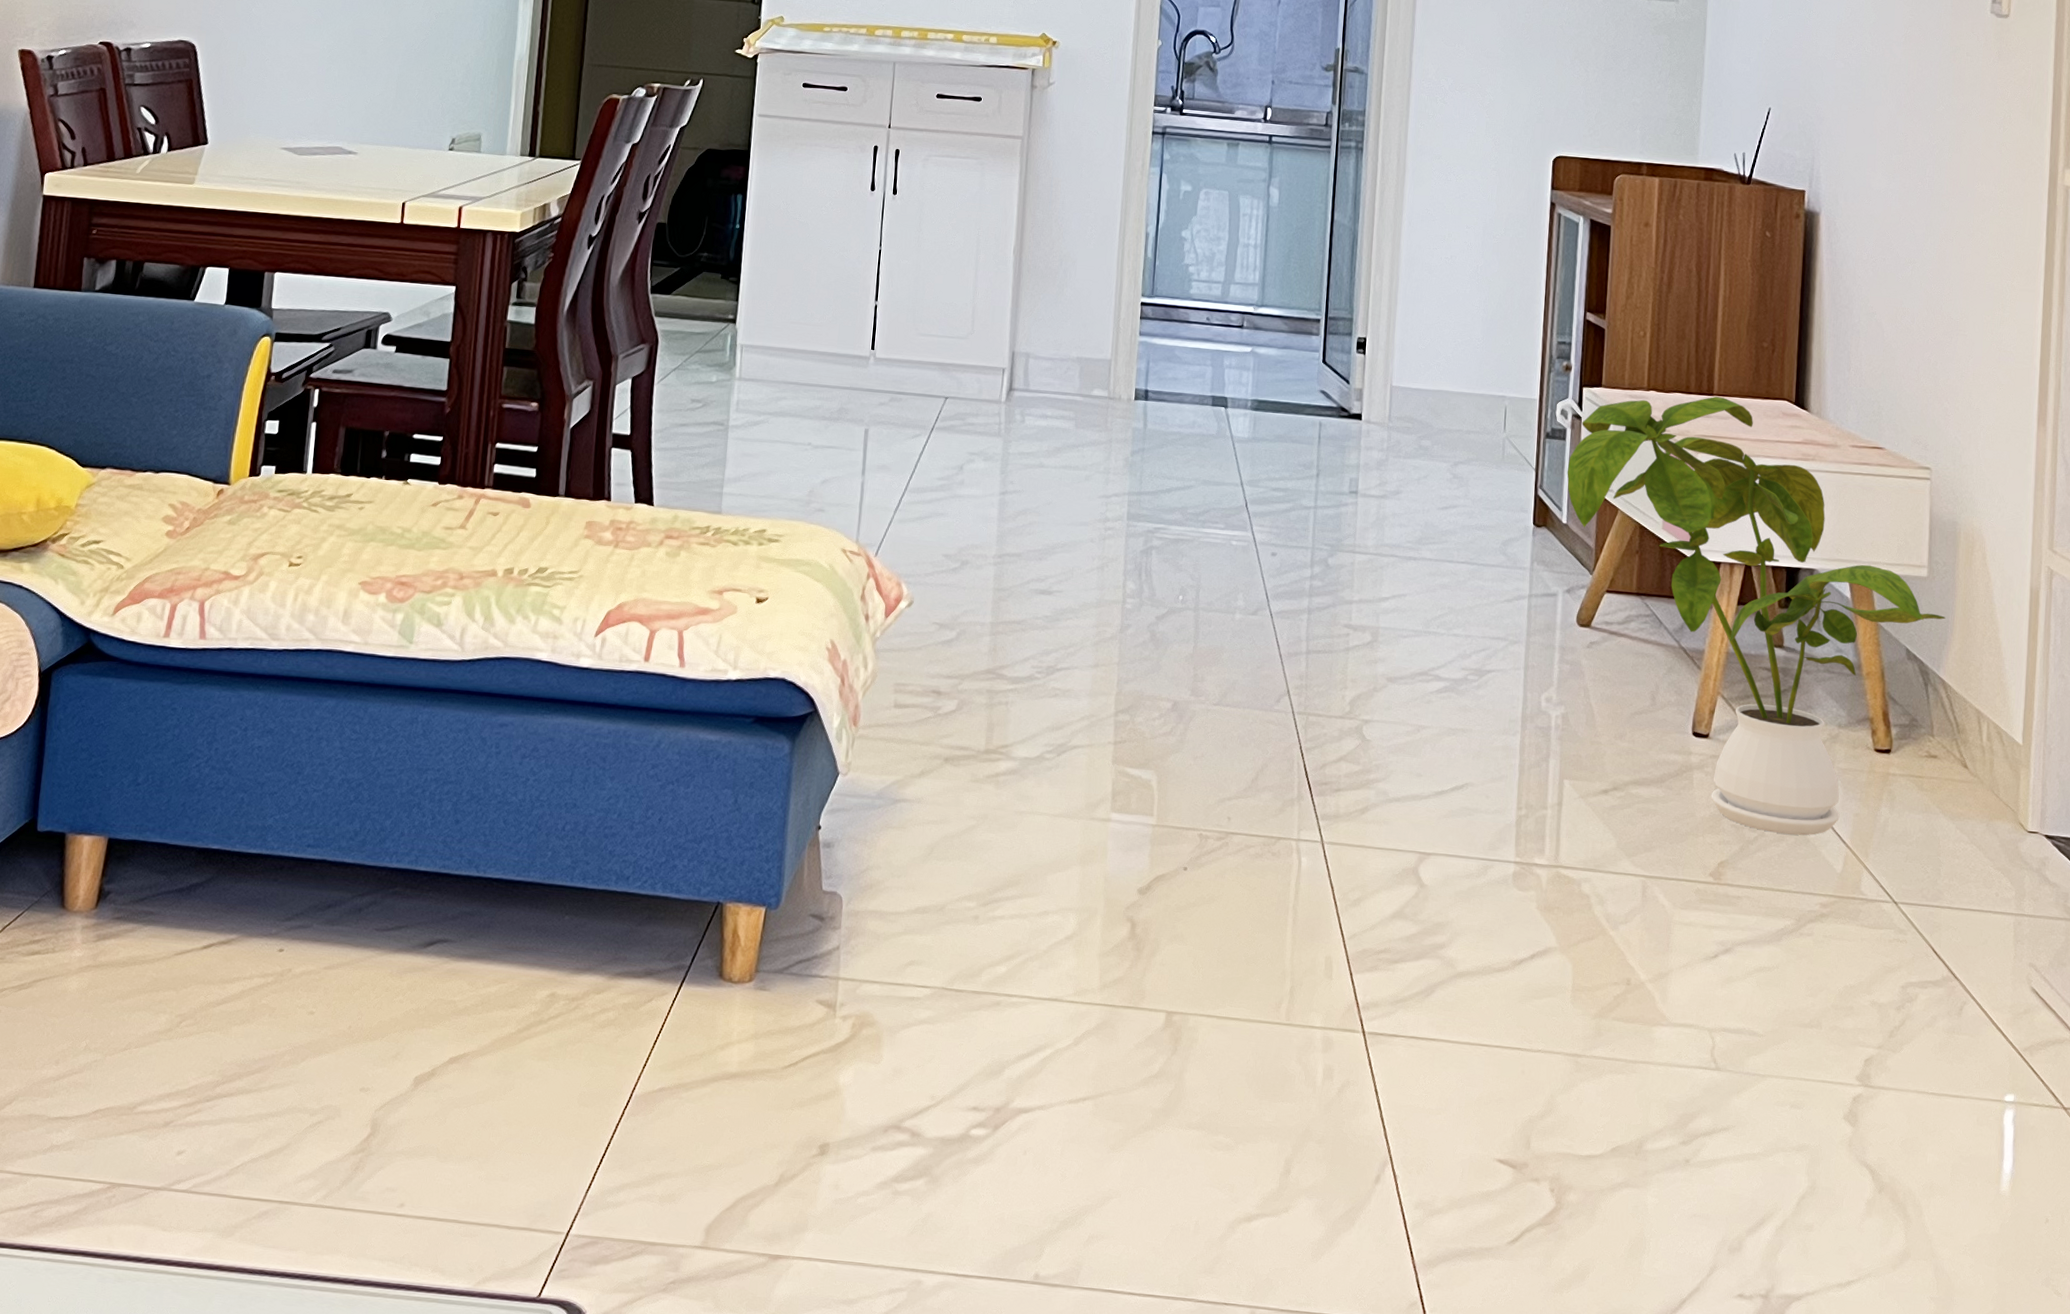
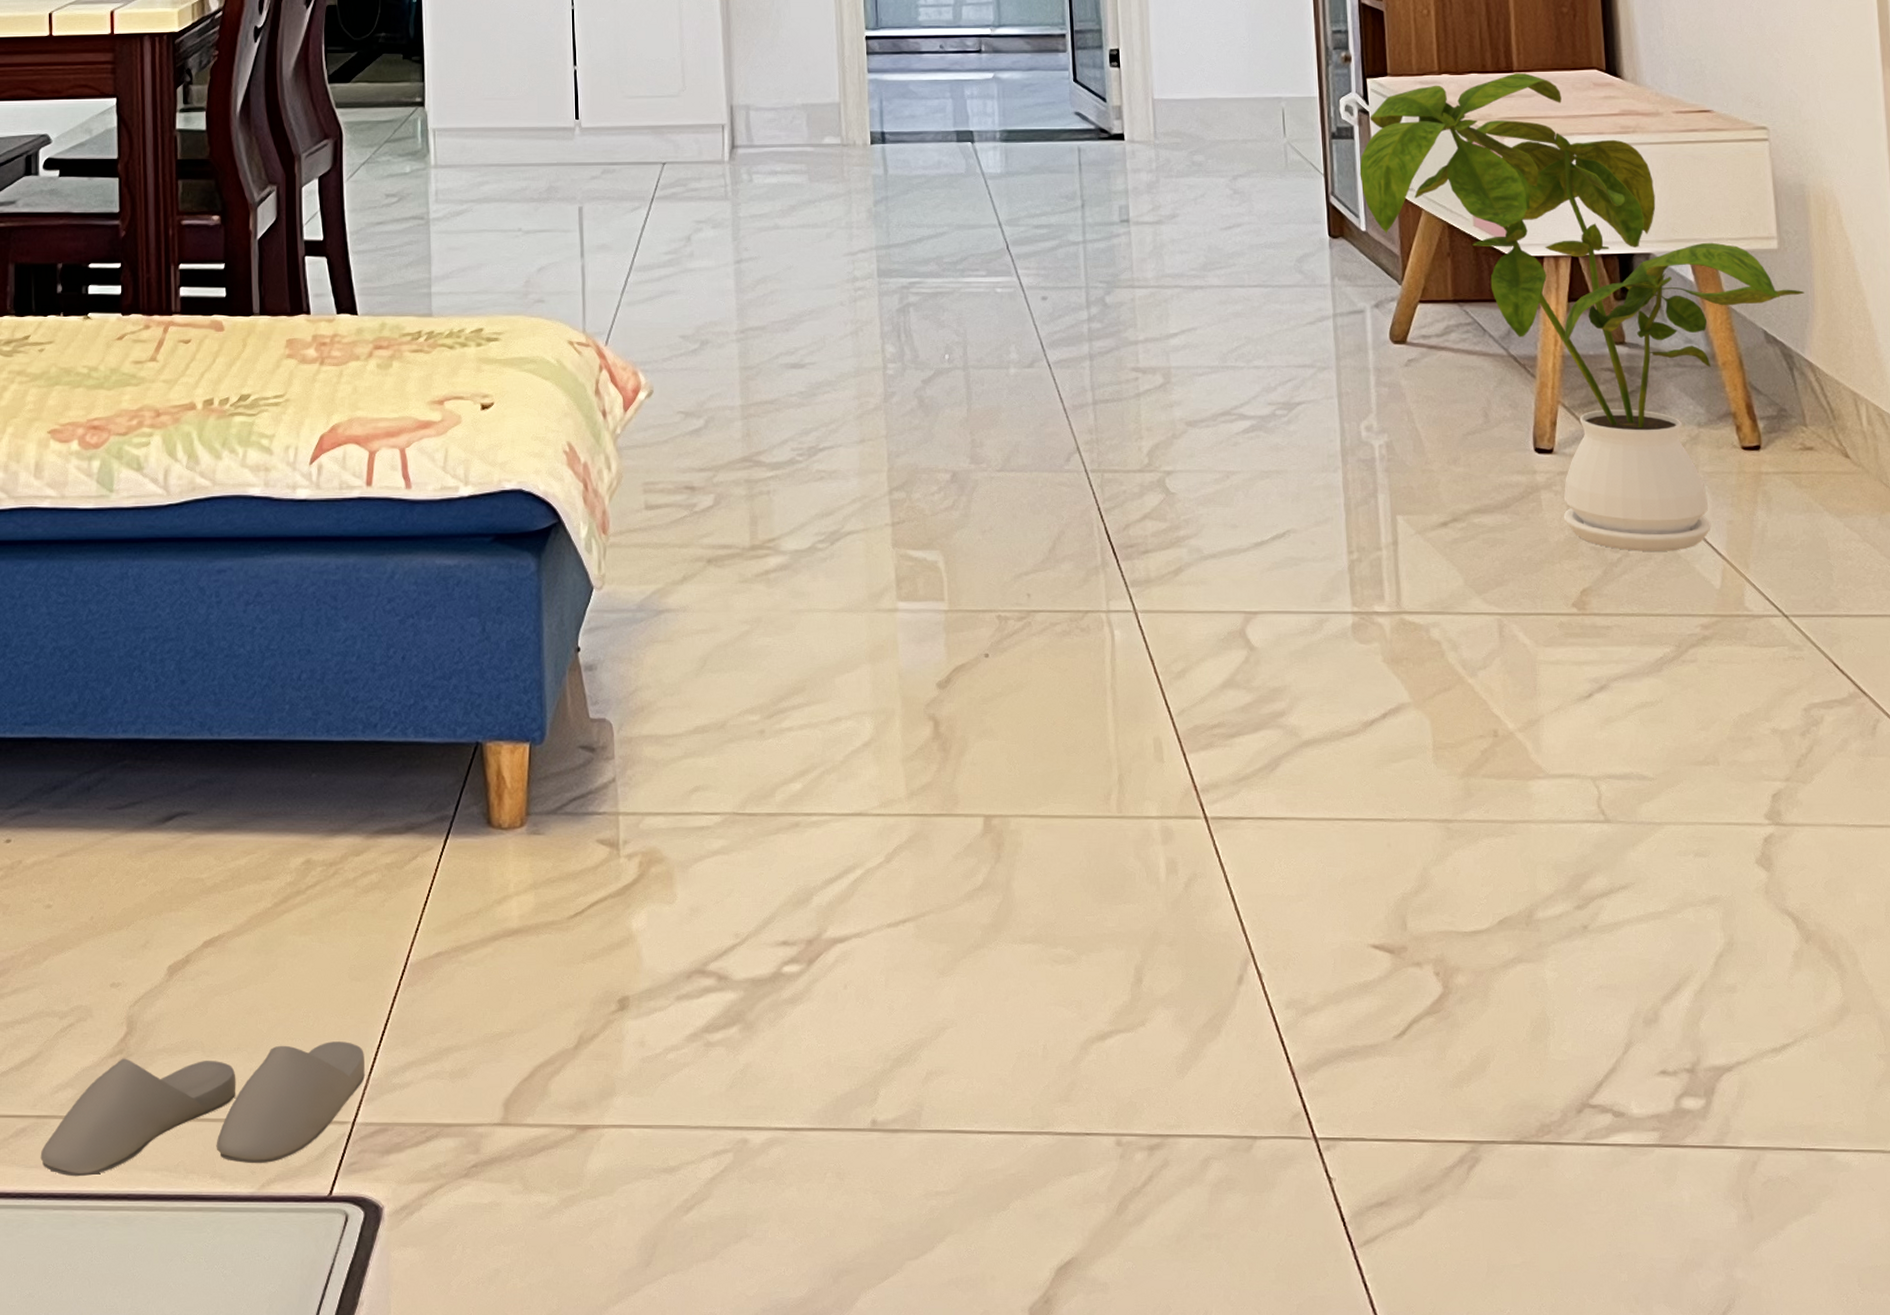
slippers: none [278,1156,585,1263] -> present [40,1041,365,1177]

